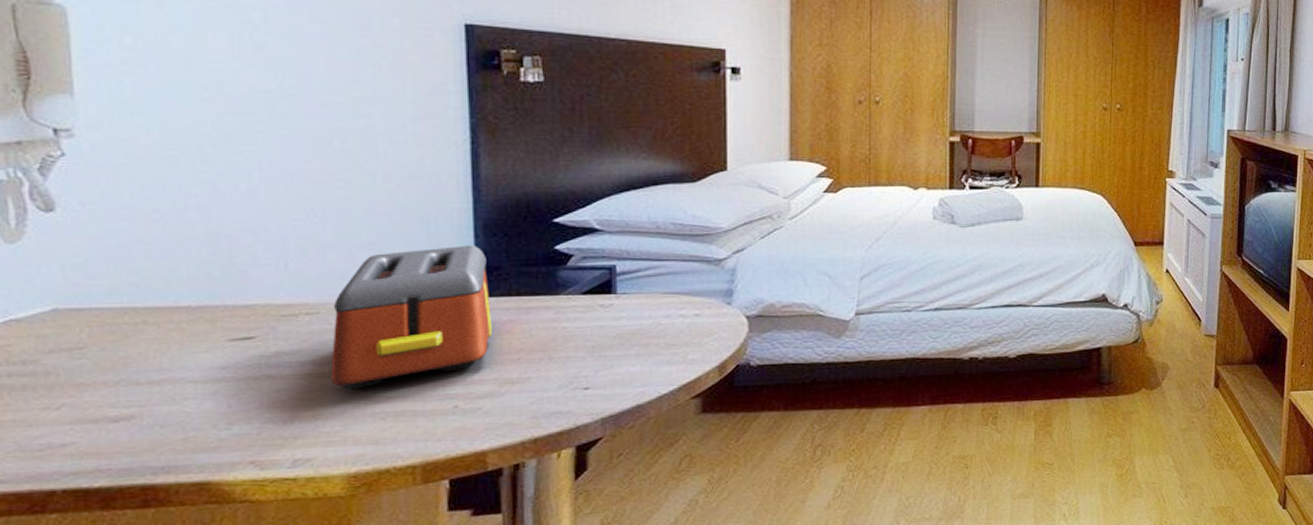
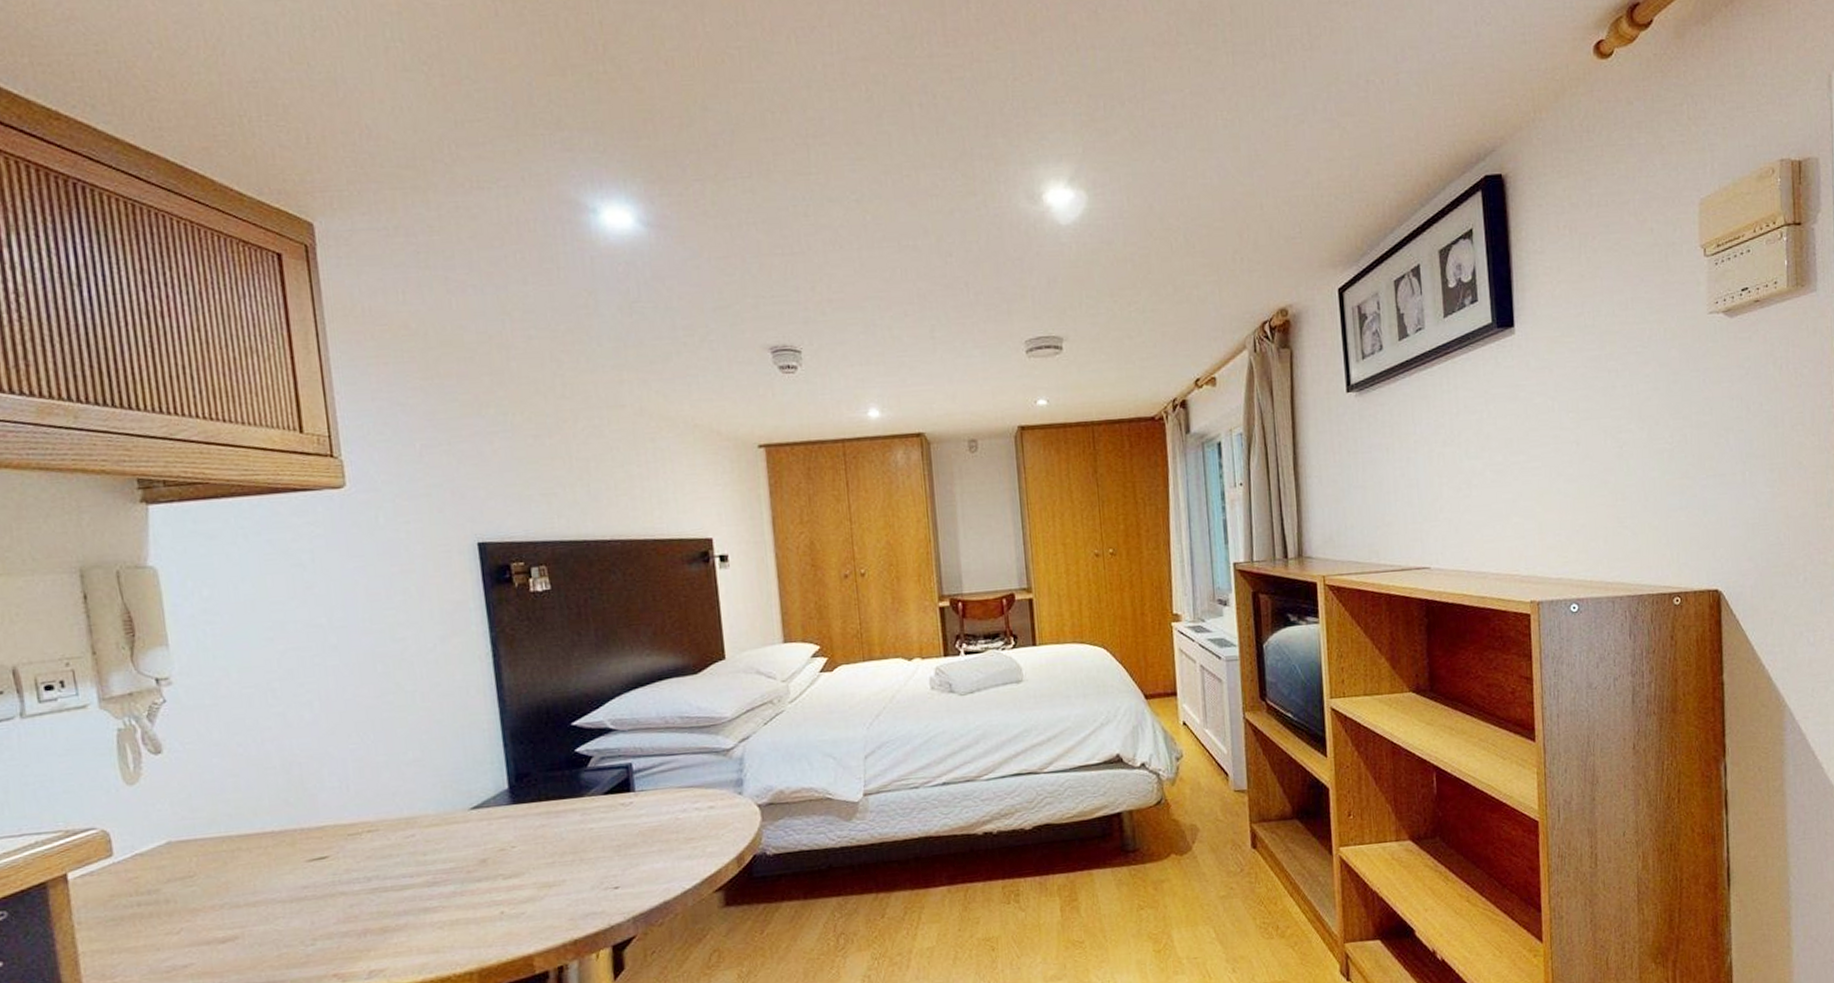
toaster: present [331,244,492,389] -> none [390,754,527,901]

